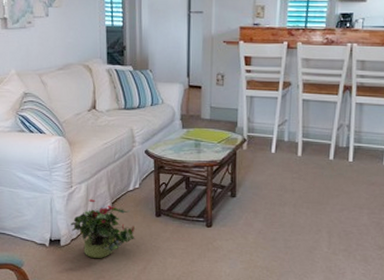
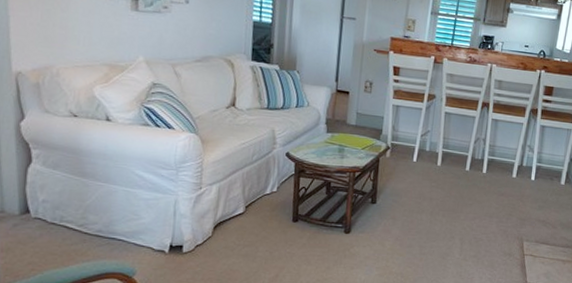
potted plant: present [71,197,137,259] -> none [196,200,271,267]

